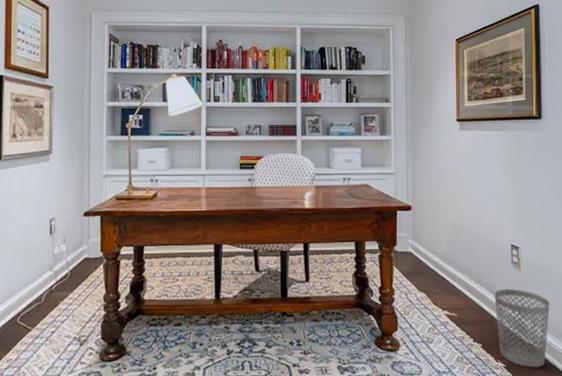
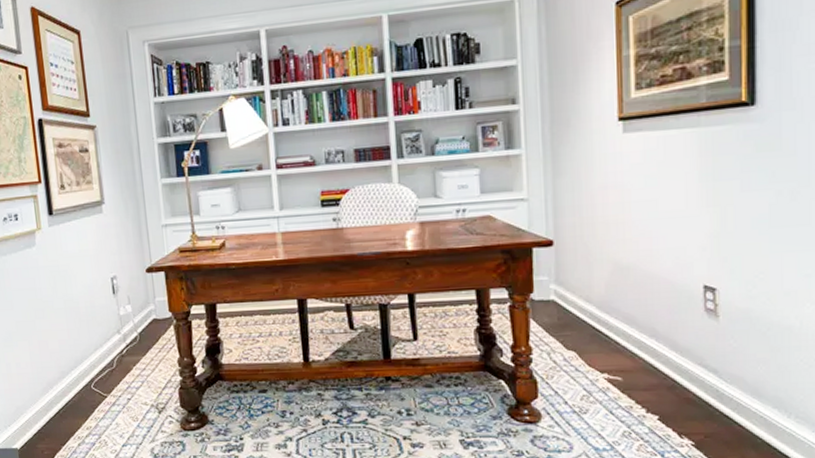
wastebasket: present [494,289,550,368] -> none [677,344,764,446]

